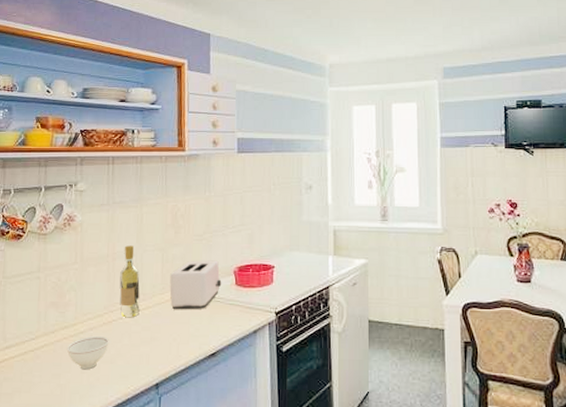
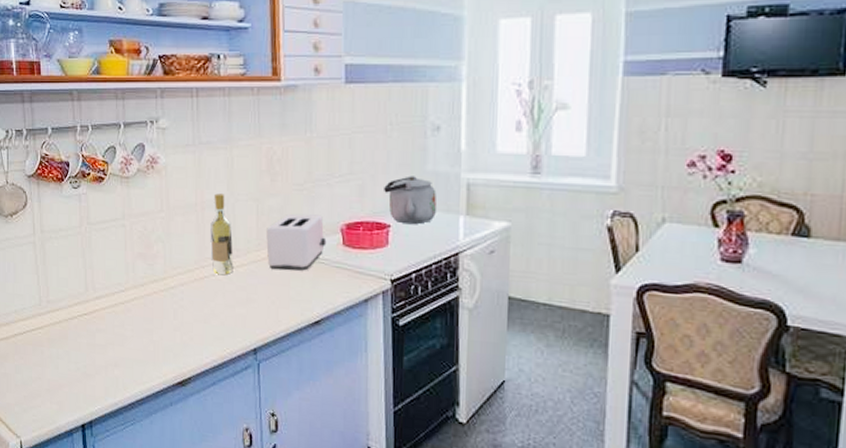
bowl: present [66,336,109,370] -> none [157,292,202,328]
kettle: none [269,225,310,264] -> present [384,176,437,224]

